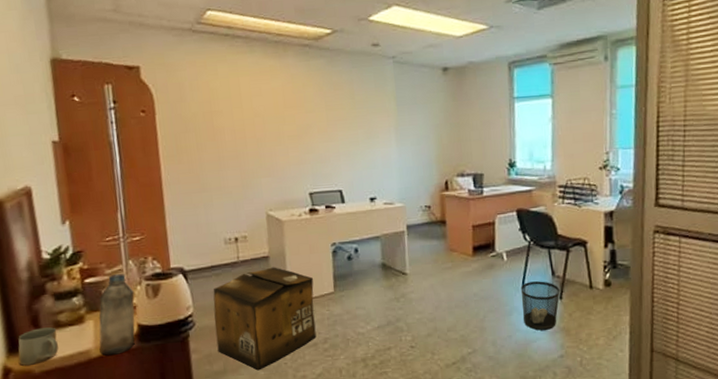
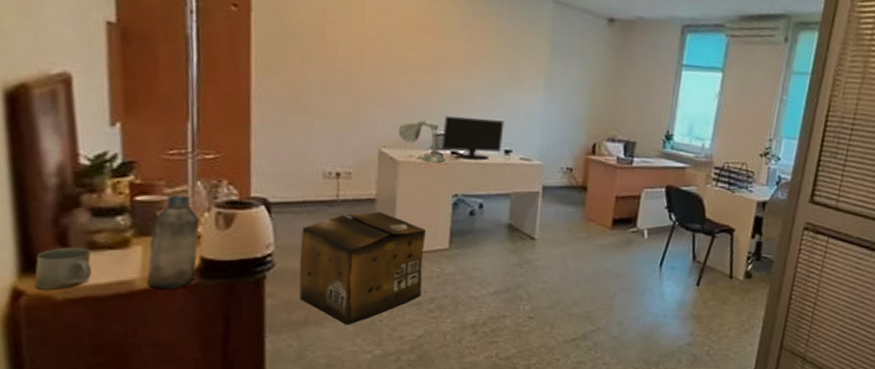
desk lamp: none [279,183,321,219] -> present [398,120,445,163]
monitor: none [316,173,367,212] -> present [442,115,504,161]
waste bin: present [520,281,560,331] -> none [655,264,699,315]

